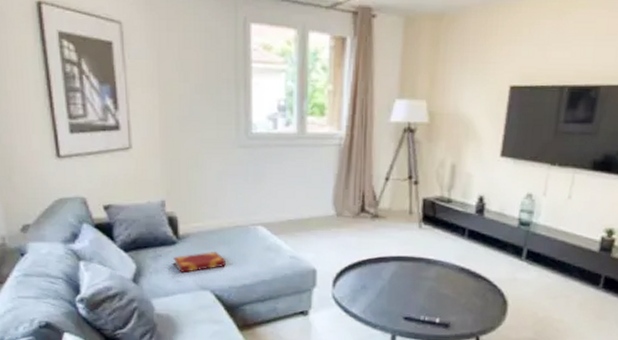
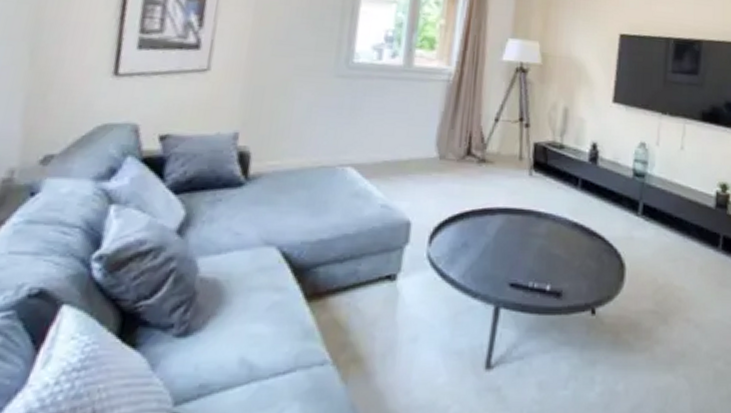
hardback book: present [173,252,226,273] -> none [235,197,302,223]

